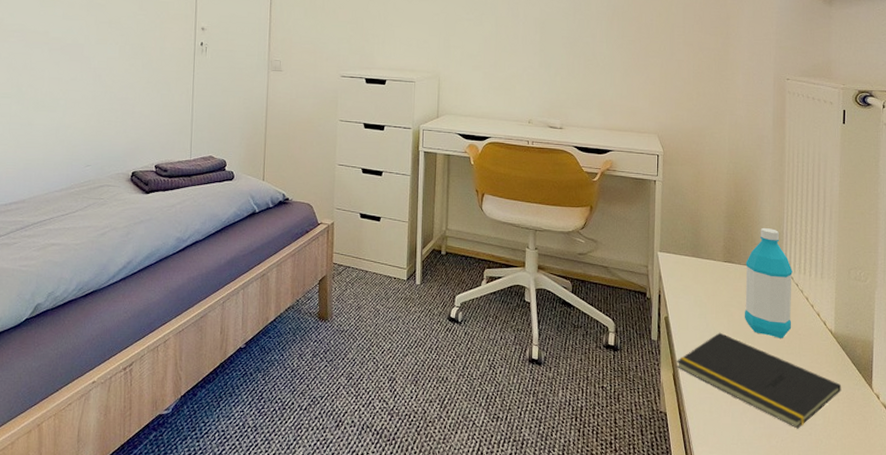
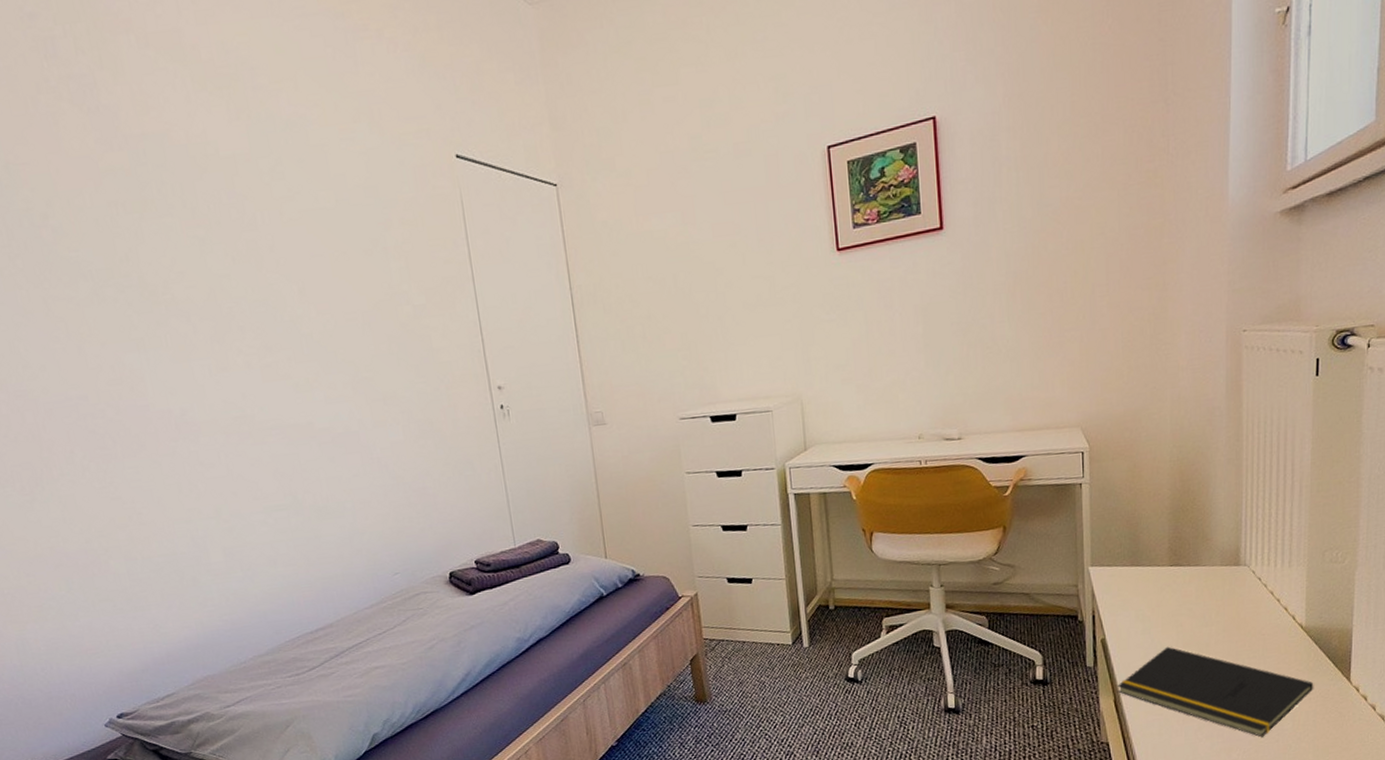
water bottle: present [744,228,793,338] -> none [1196,518,1254,643]

